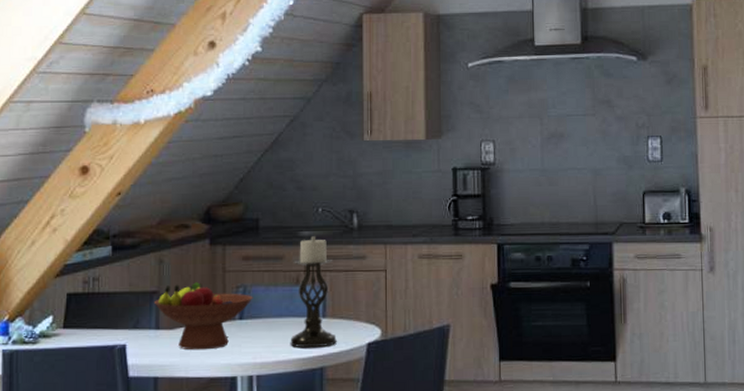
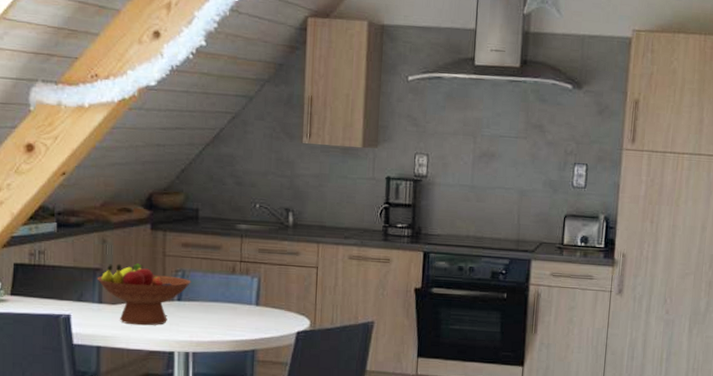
candle holder: present [290,236,337,348] -> none [224,230,268,332]

